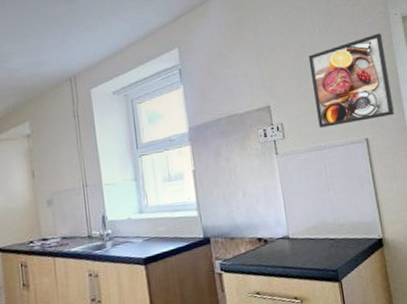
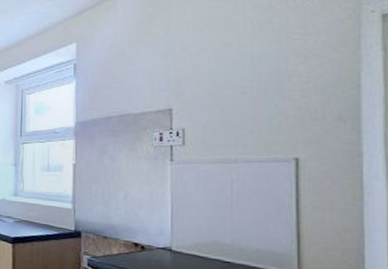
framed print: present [308,33,394,128] -> none [231,34,345,139]

